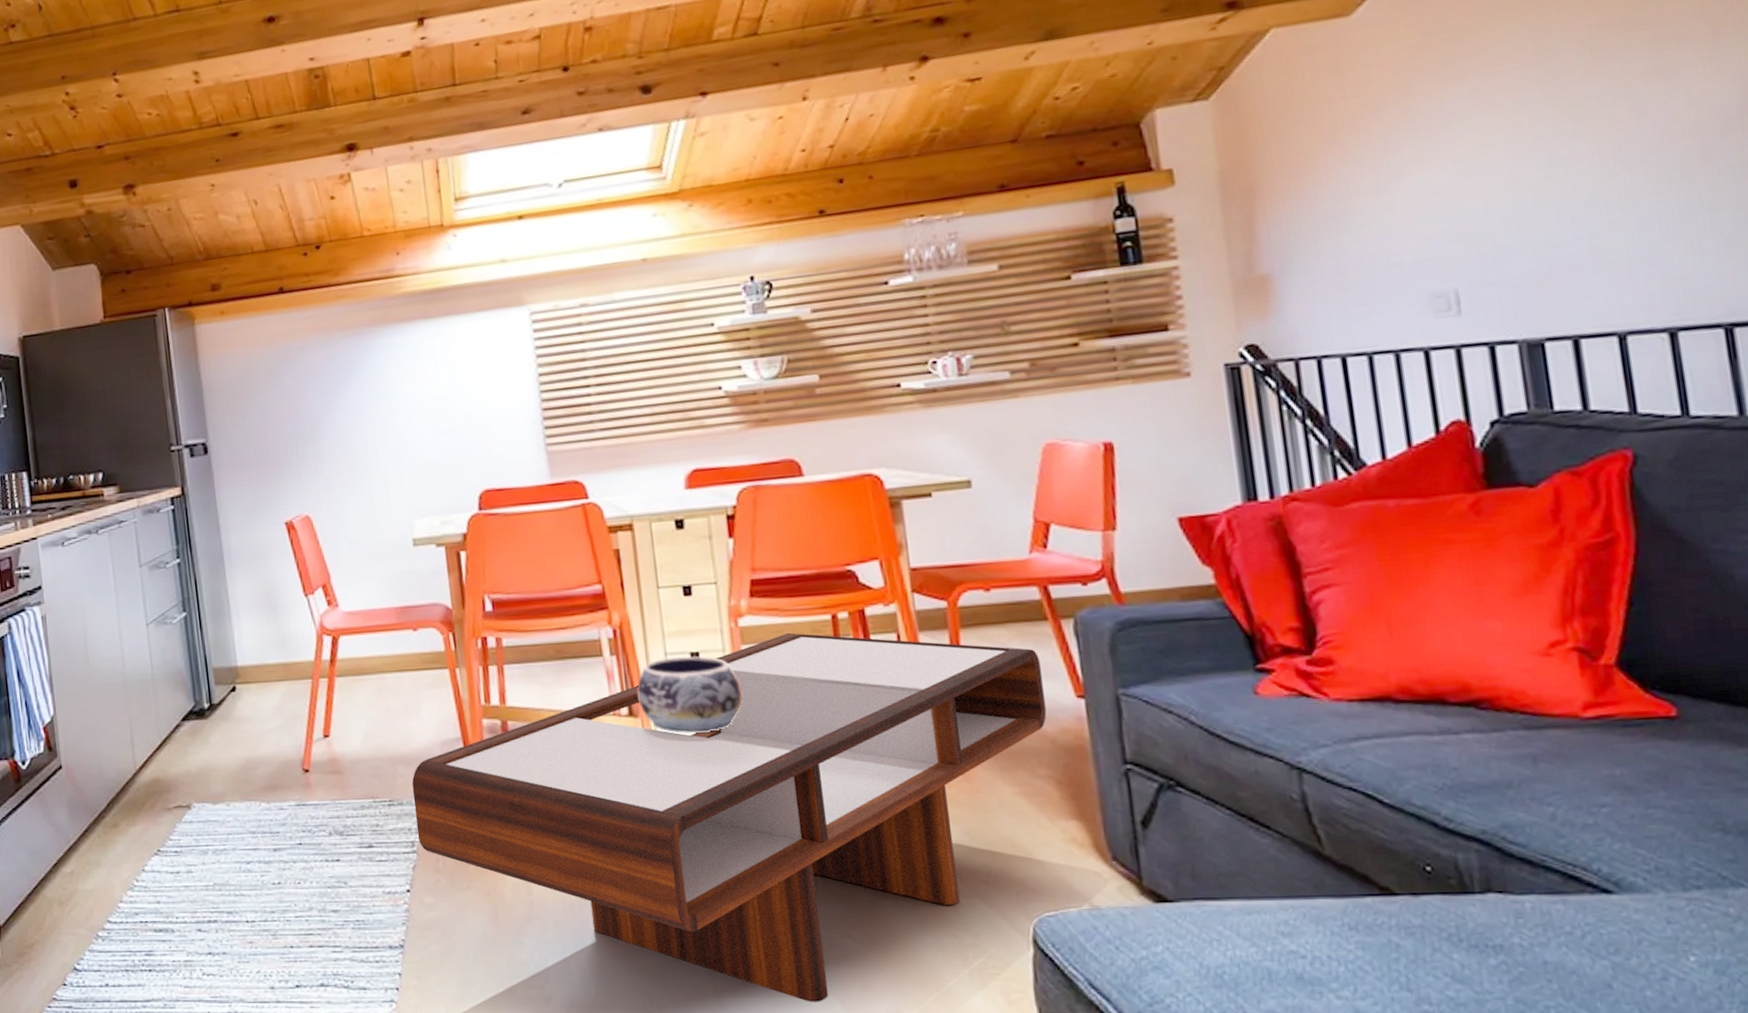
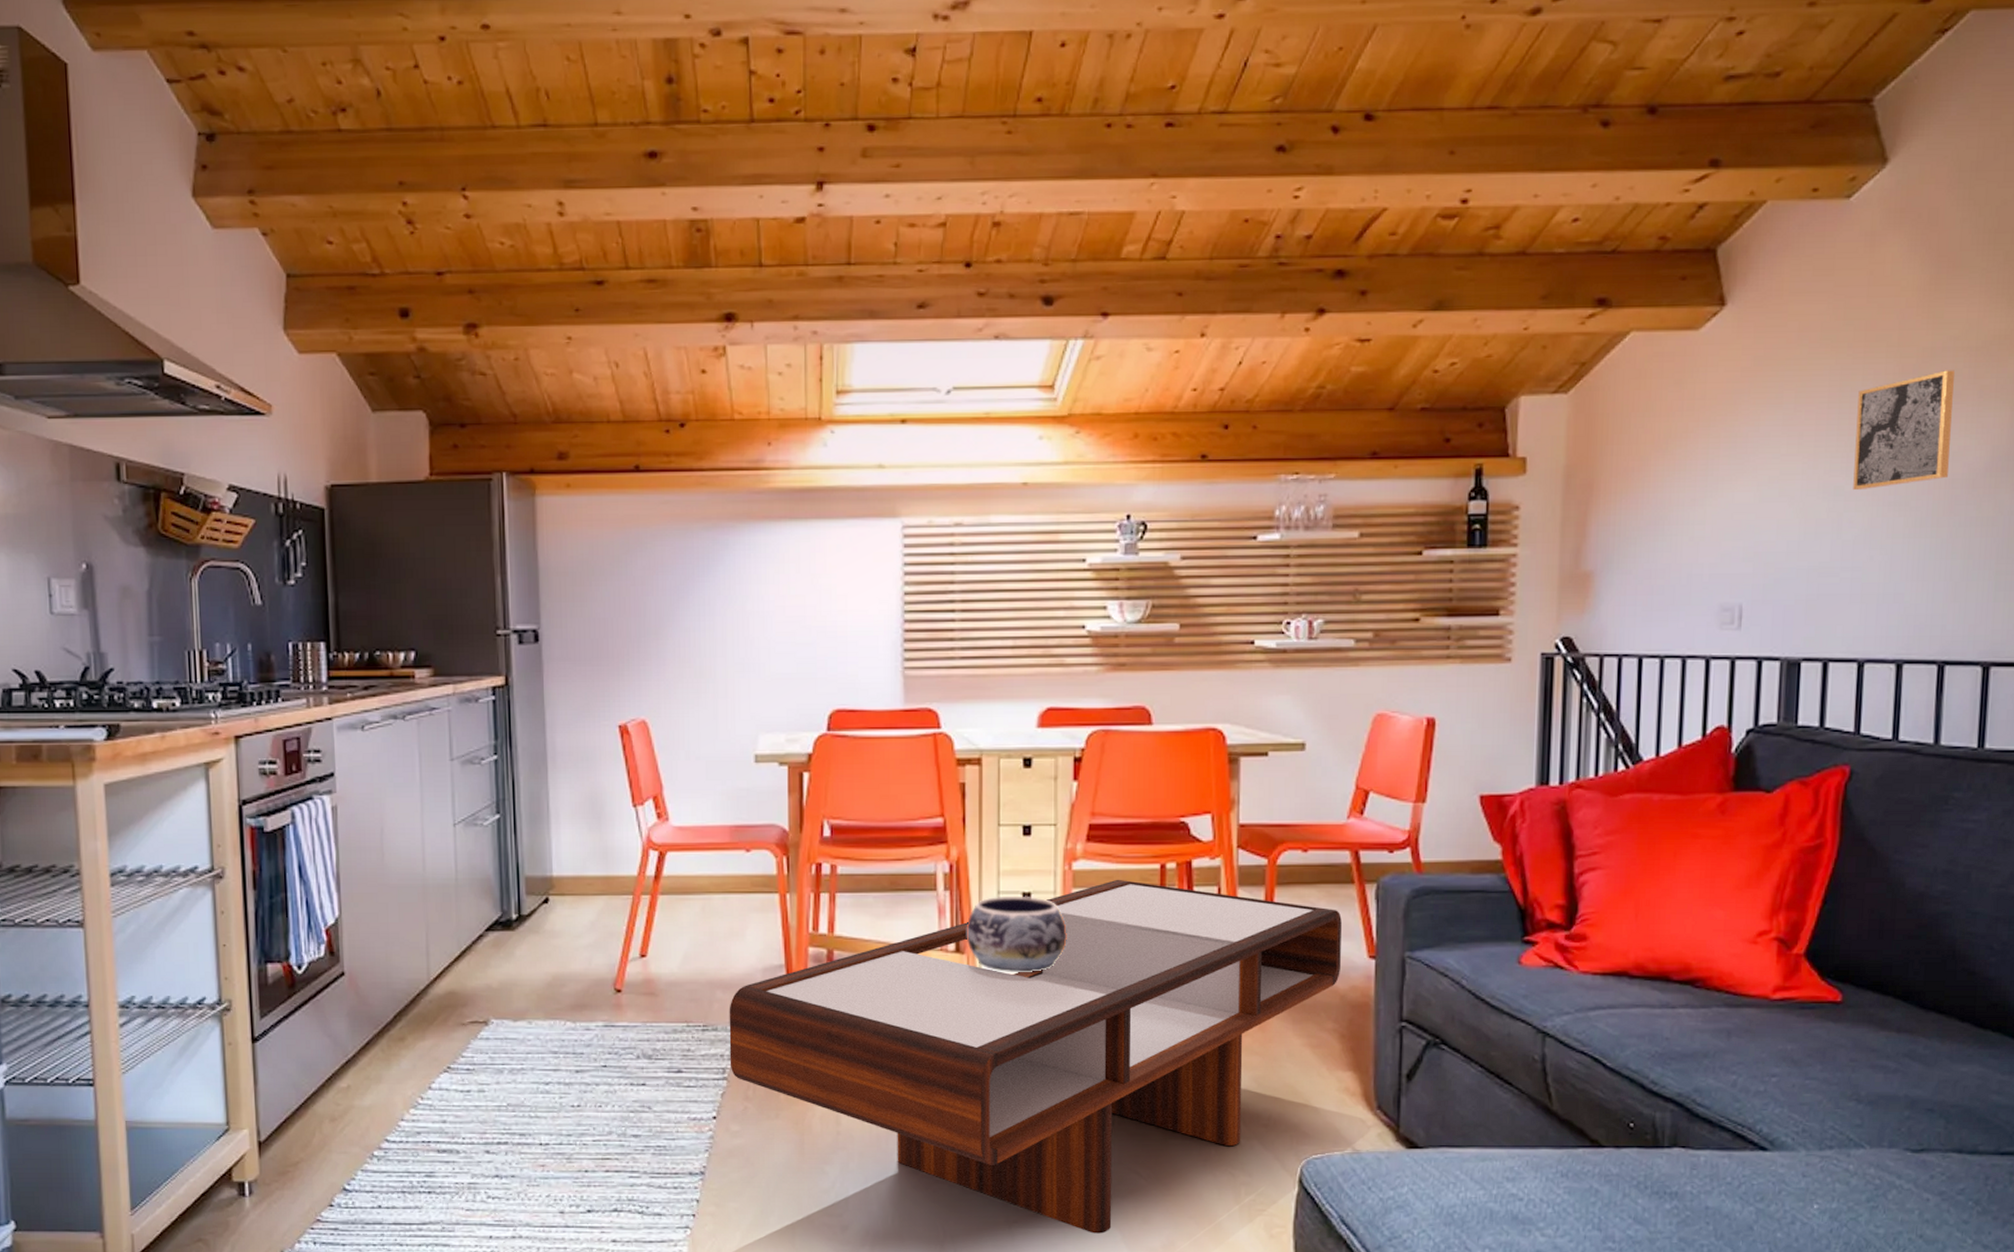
wall art: none [1558,12,1692,154] -> present [1853,370,1954,491]

